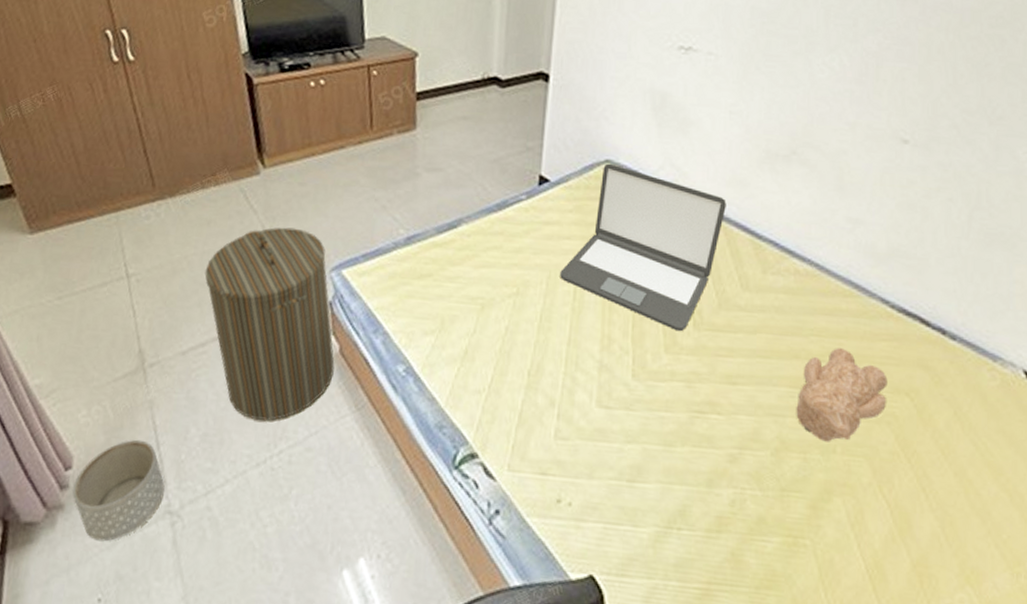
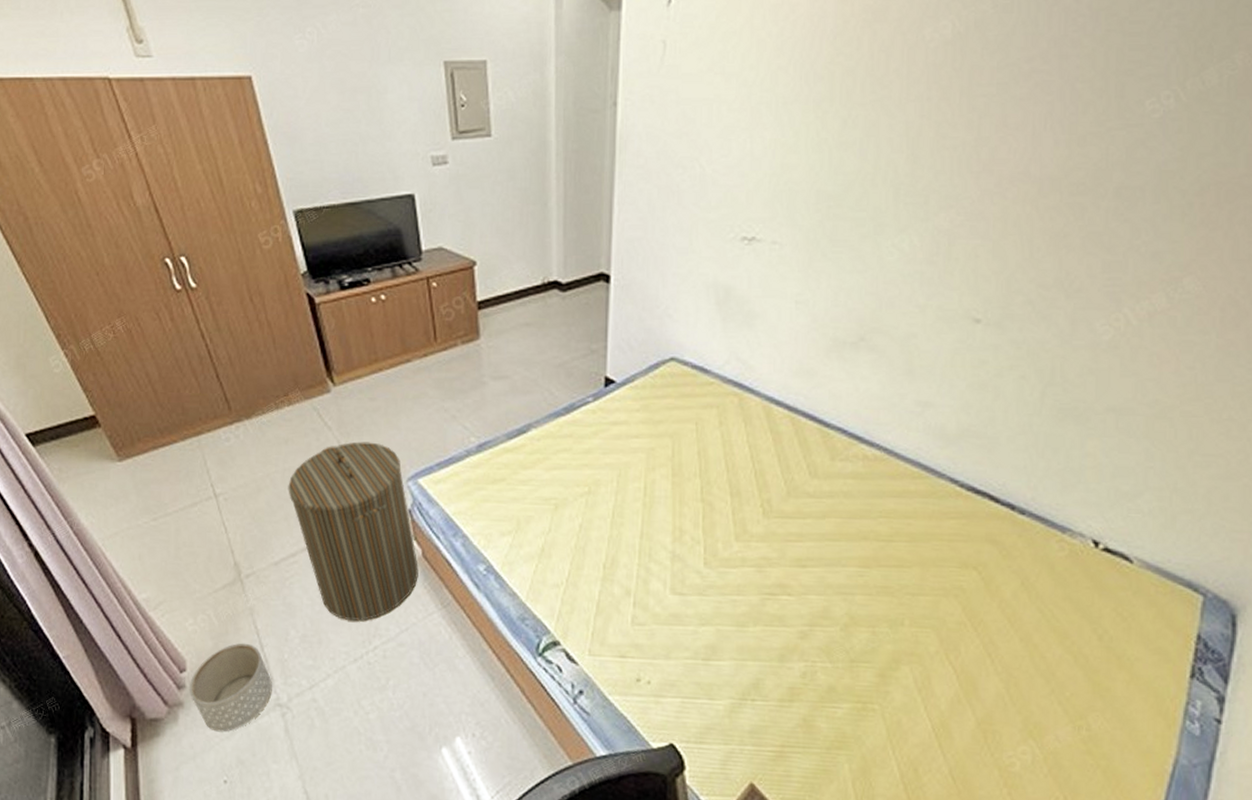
laptop: present [560,163,726,332] -> none [630,361,794,520]
teddy bear: present [796,348,888,442] -> none [865,528,956,616]

